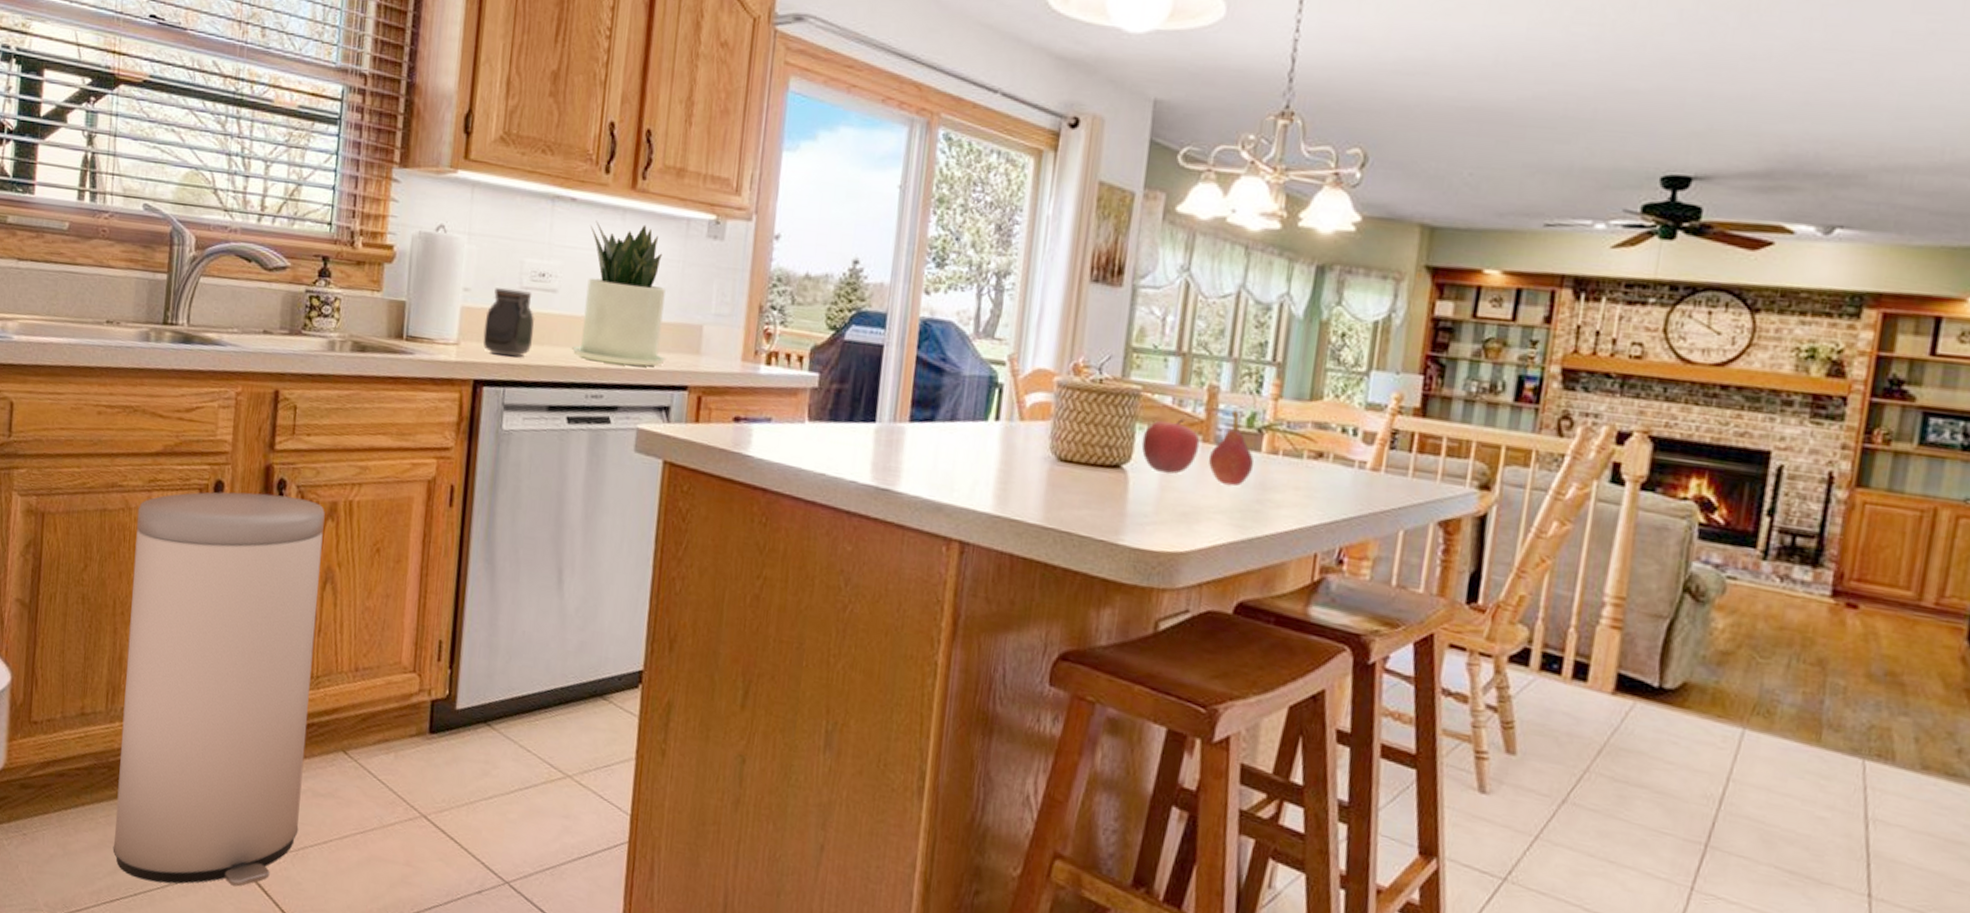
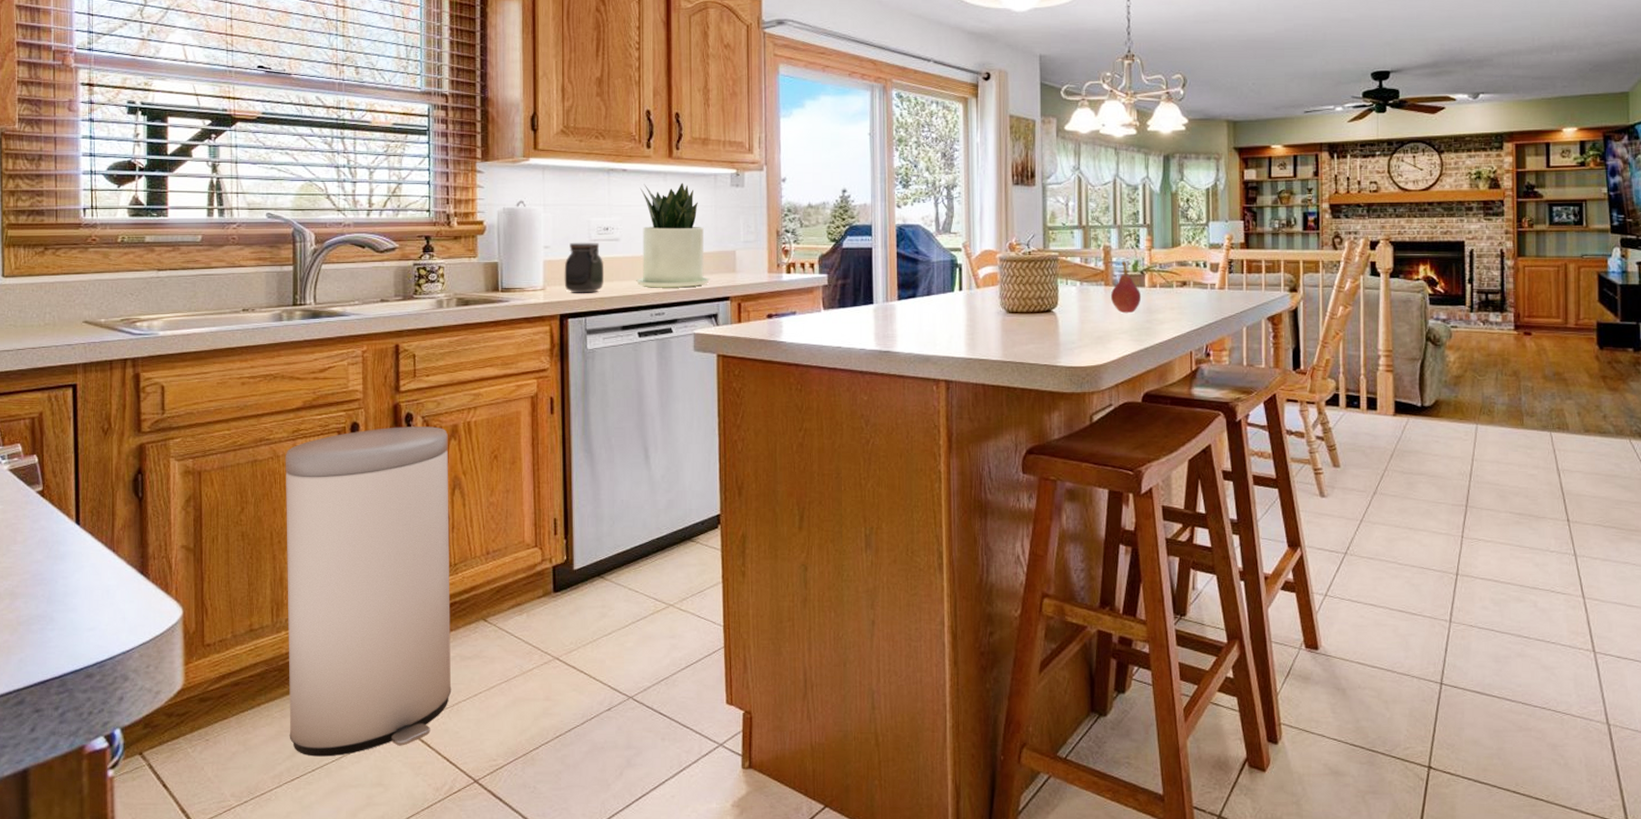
fruit: present [1141,417,1200,475] -> none [1063,271,1103,312]

